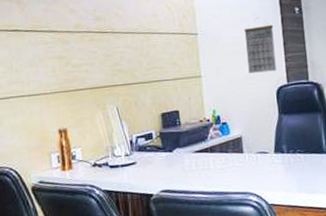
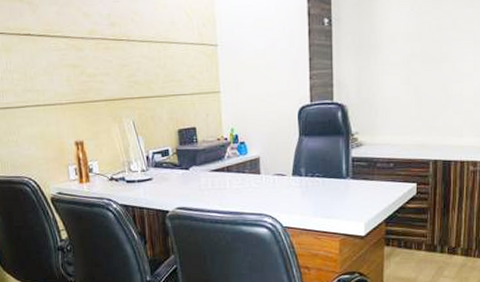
calendar: present [244,17,277,73] -> none [267,28,300,91]

